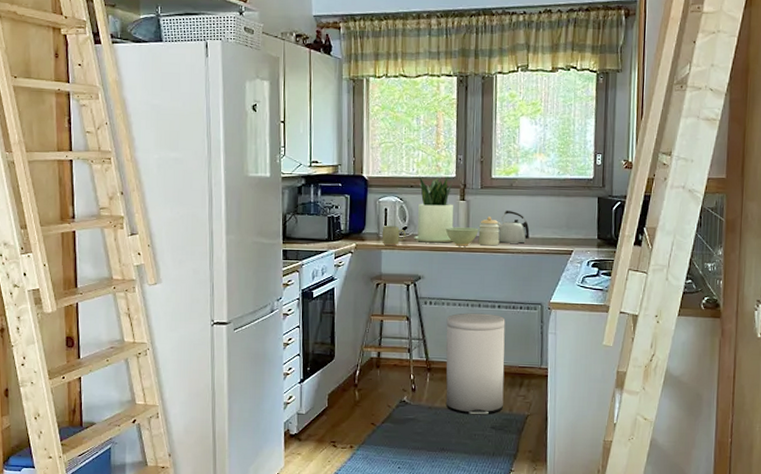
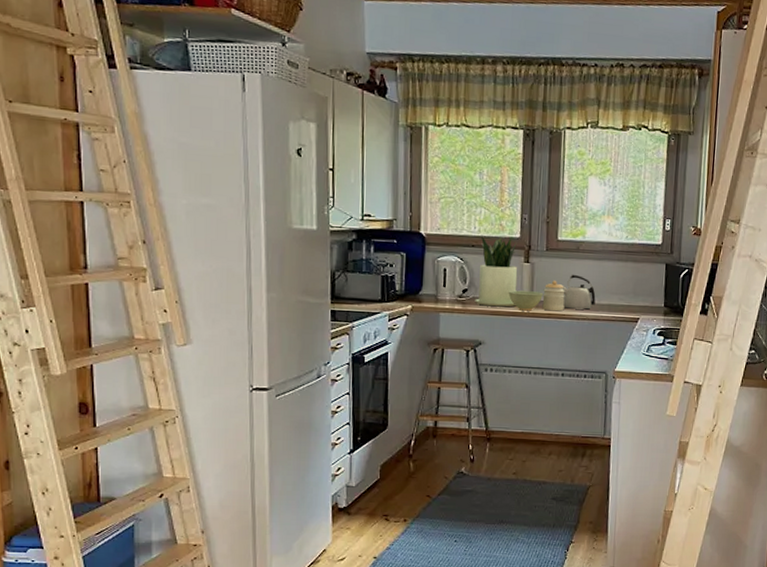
mug: present [382,226,406,246] -> none [440,287,466,309]
pedal bin: present [445,313,506,415] -> none [505,380,569,486]

